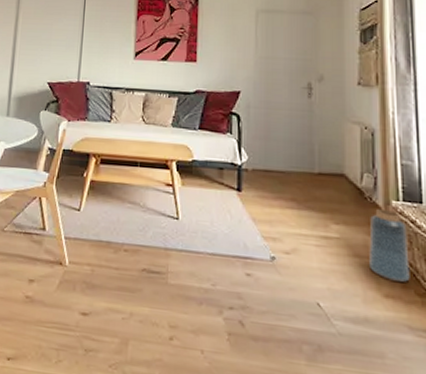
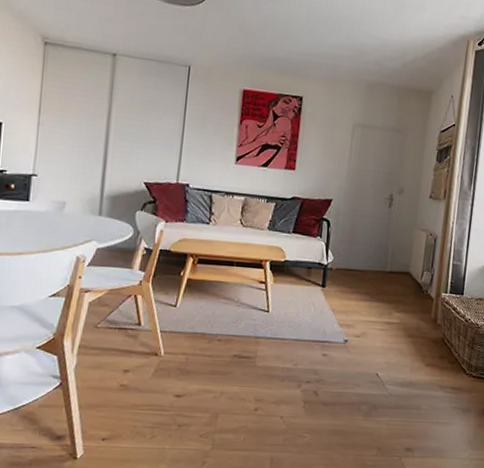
vase: present [369,209,410,282] -> none [419,300,450,354]

